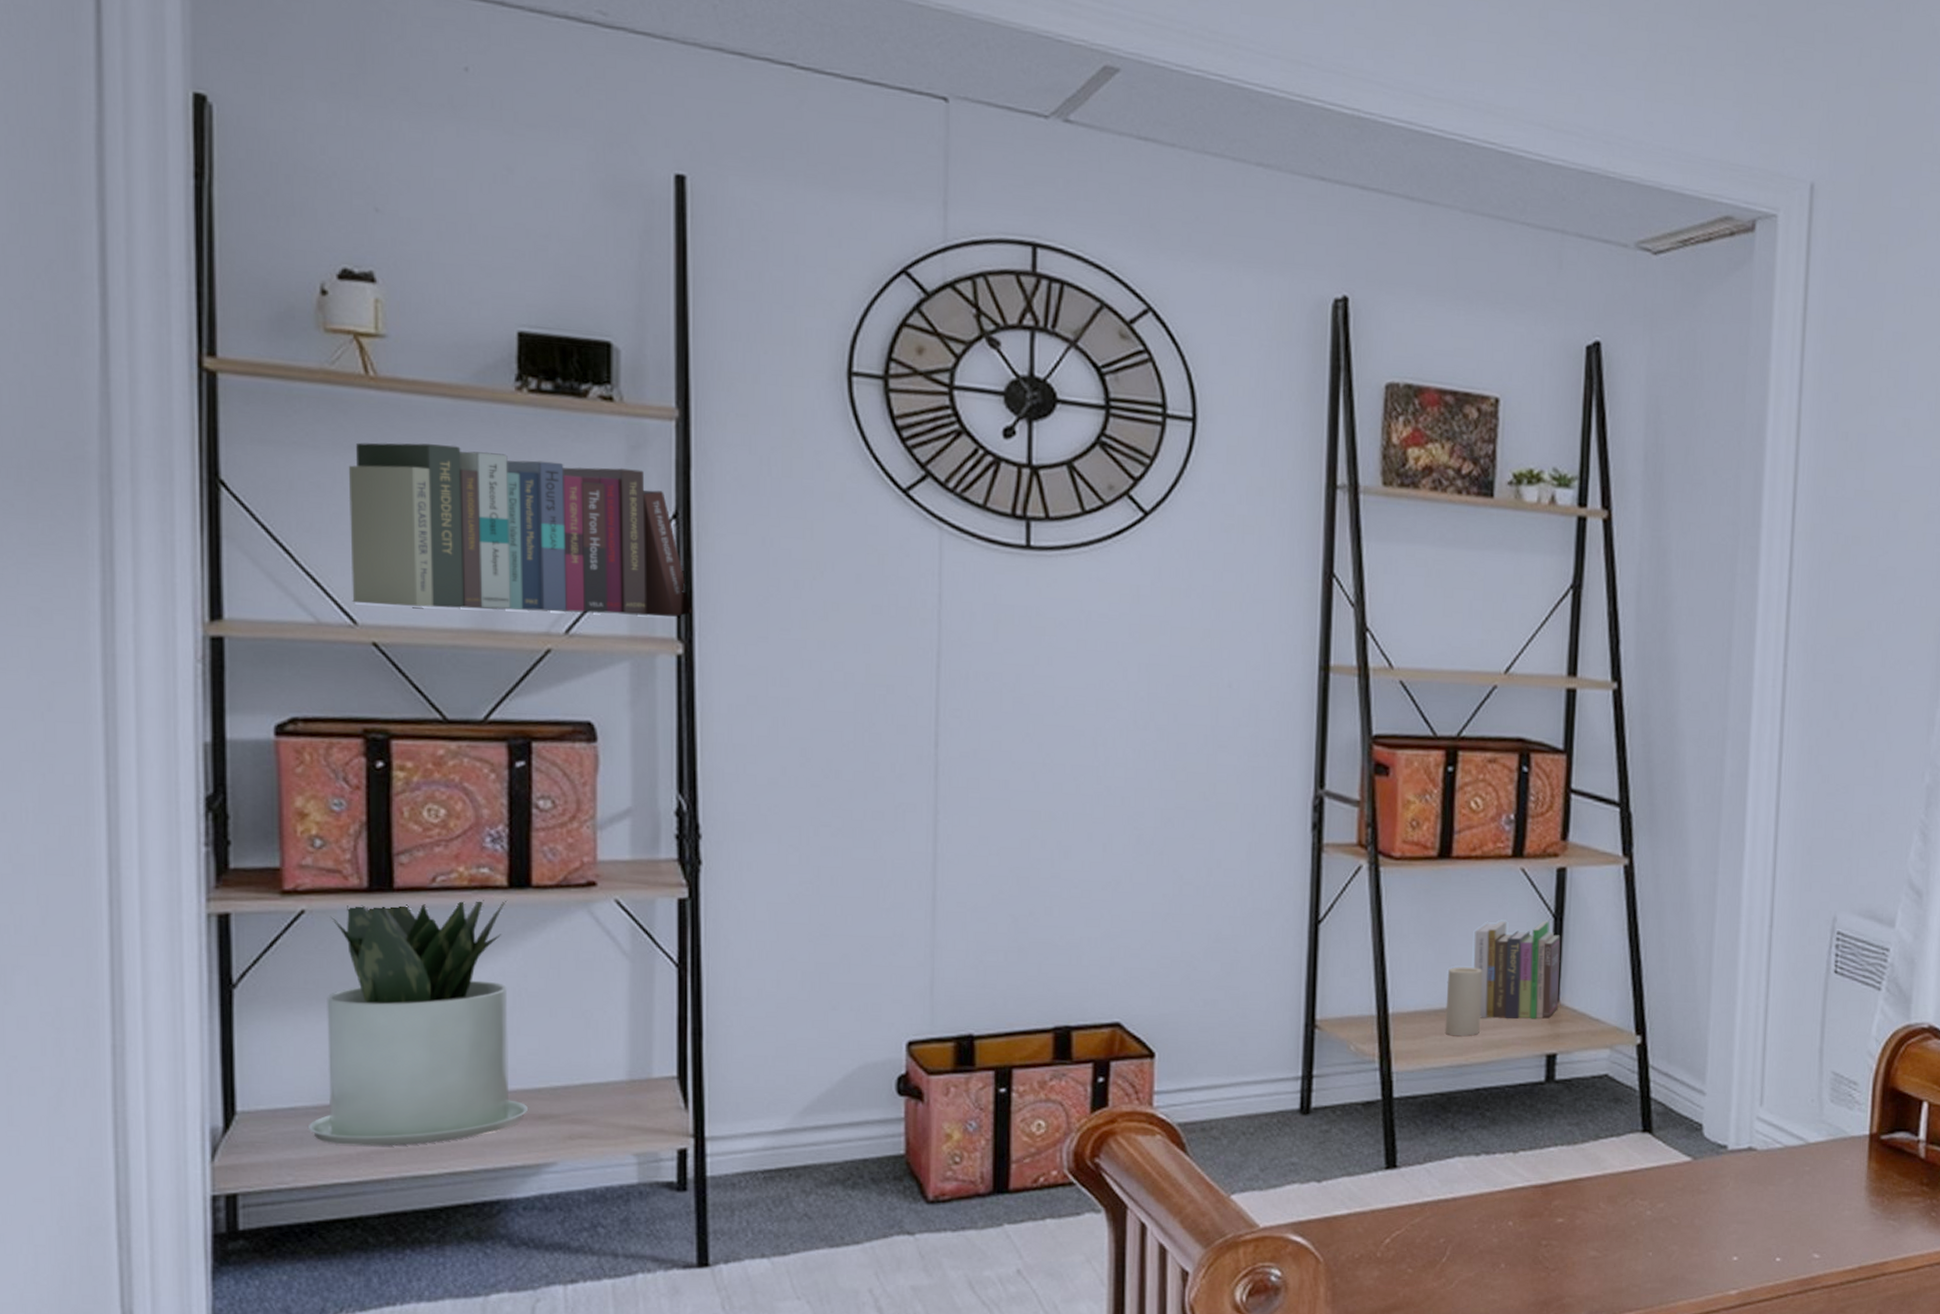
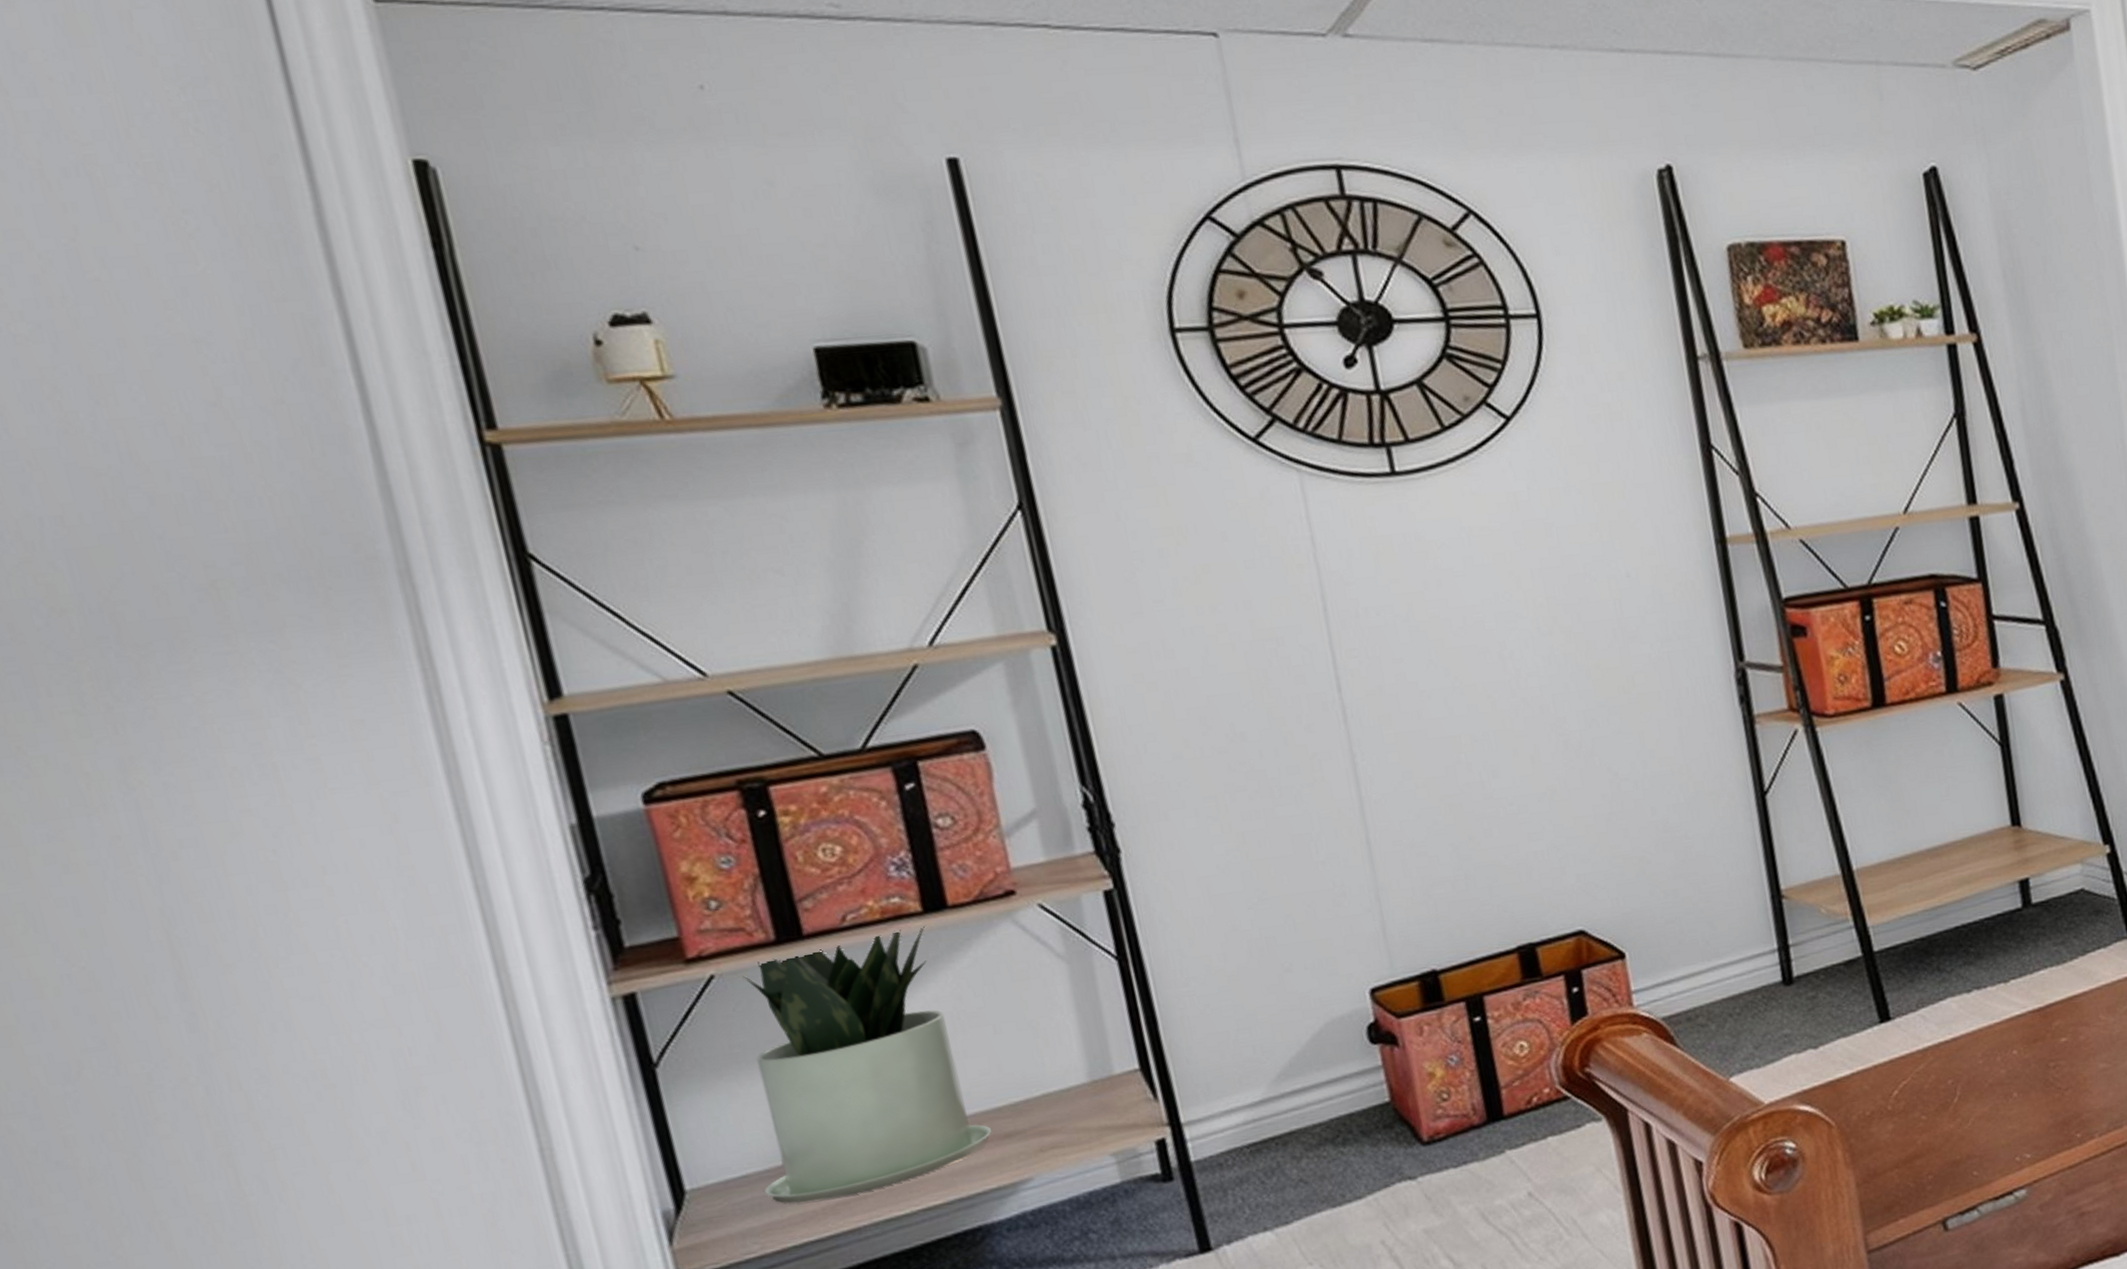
books: present [349,442,693,617] -> none [664,466,1059,655]
candle: present [1445,967,1482,1036] -> none [1904,808,1948,880]
books: present [1473,920,1561,1020] -> none [1923,749,2022,857]

